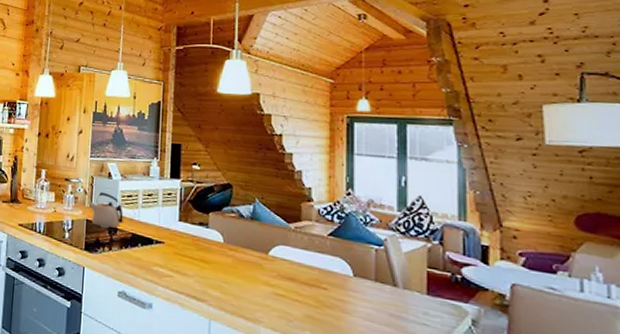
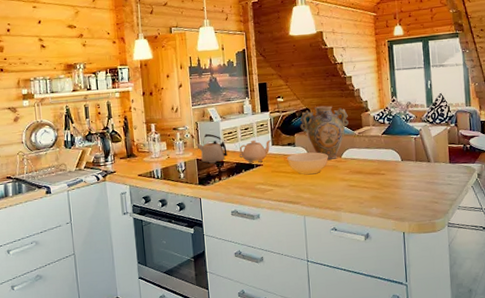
teapot: none [136,210,180,239] -> present [239,139,272,163]
bowl: none [196,237,250,269] -> present [287,152,328,175]
ceramic jug: none [217,183,283,255] -> present [300,105,349,160]

